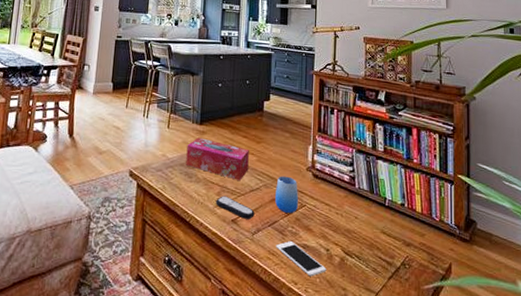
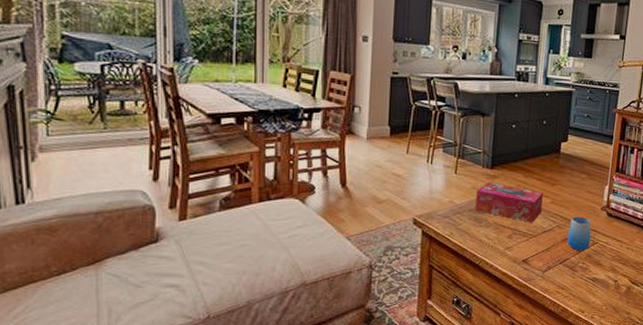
remote control: present [216,196,255,219] -> none [506,238,546,259]
cell phone: present [276,241,327,277] -> none [566,276,613,305]

